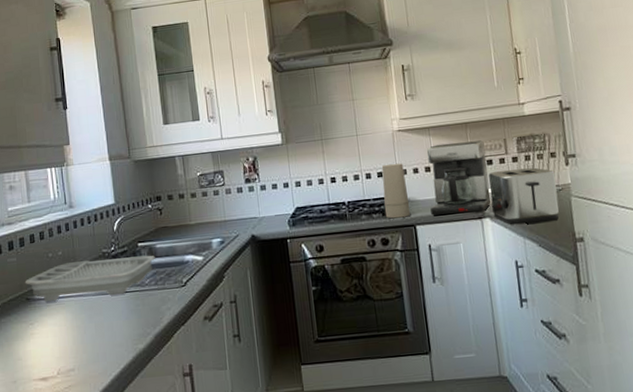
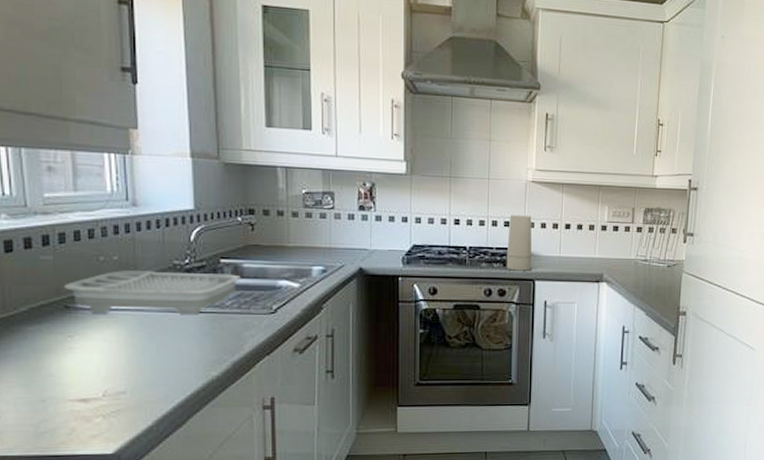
coffee maker: present [426,140,492,216] -> none [552,202,614,276]
toaster: present [489,167,559,225] -> none [610,239,673,293]

